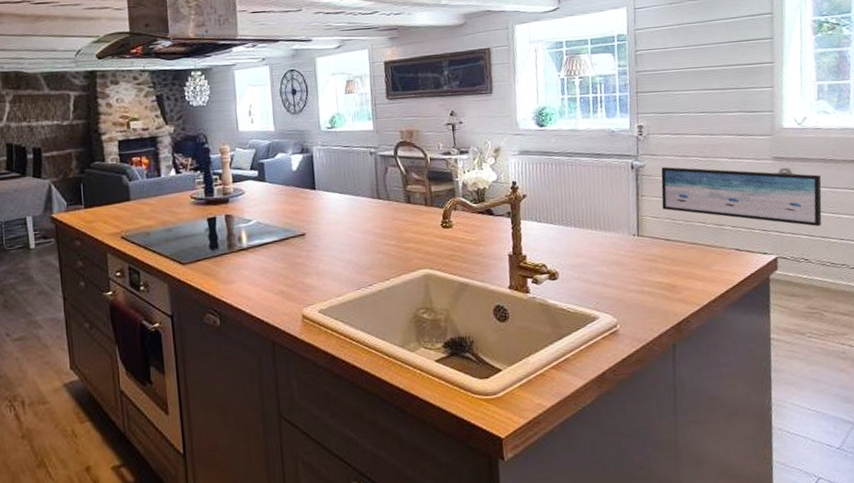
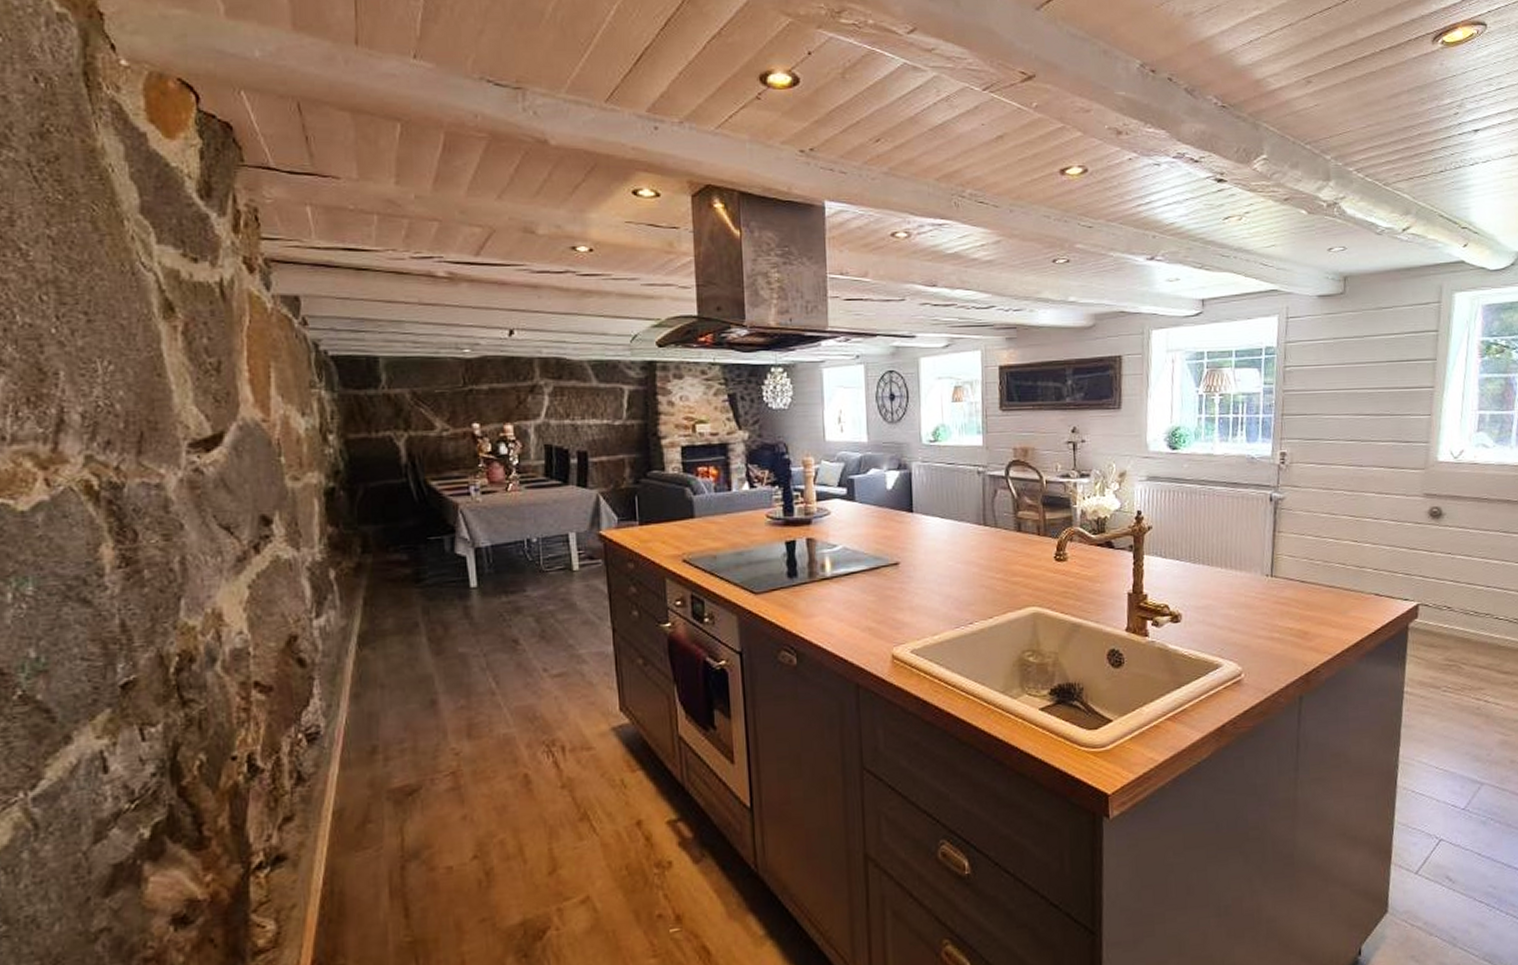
wall art: present [661,166,822,226] -> none [1300,500,1474,572]

